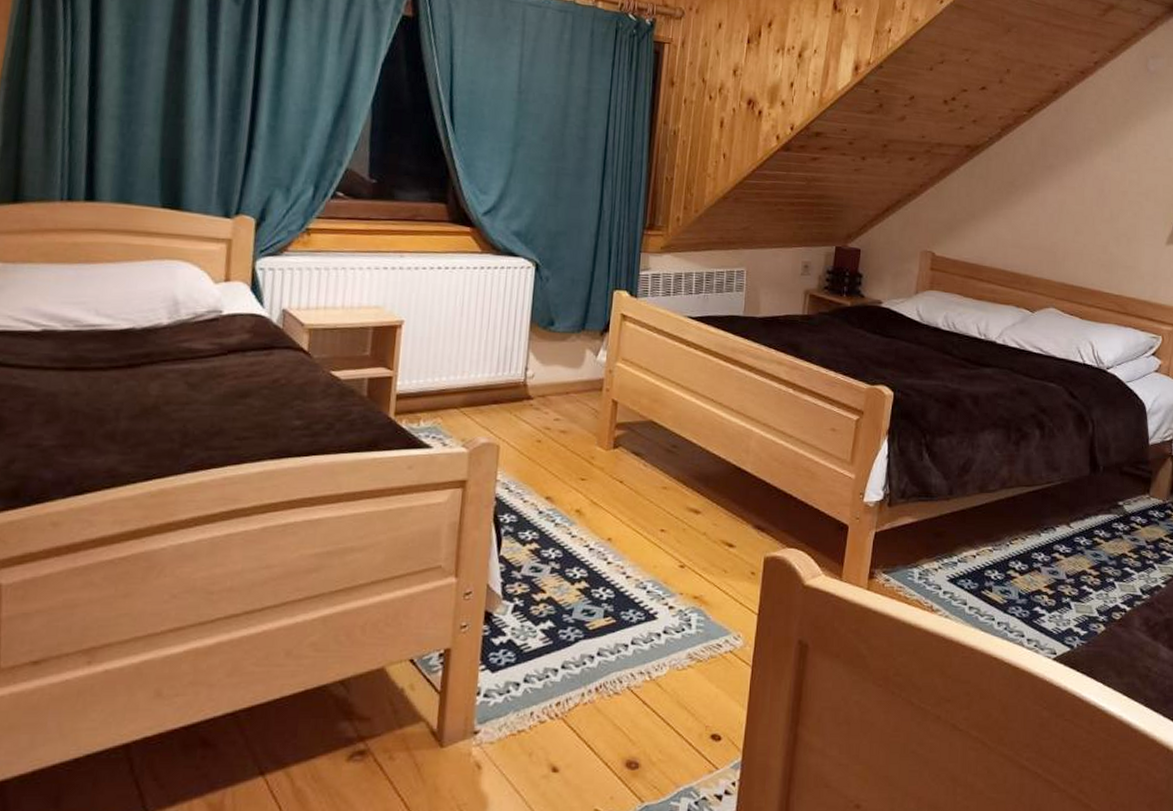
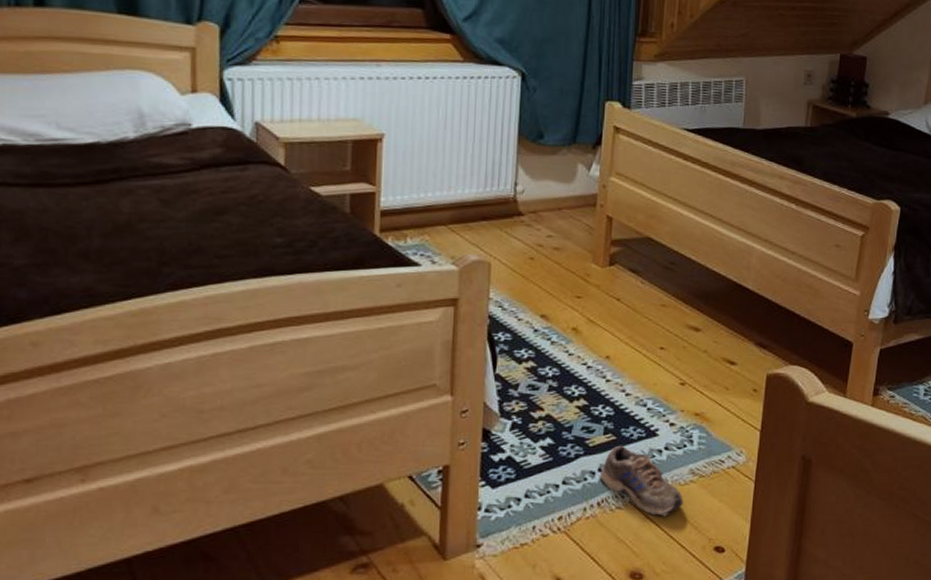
shoe: none [598,628,681,703] -> present [599,445,684,517]

